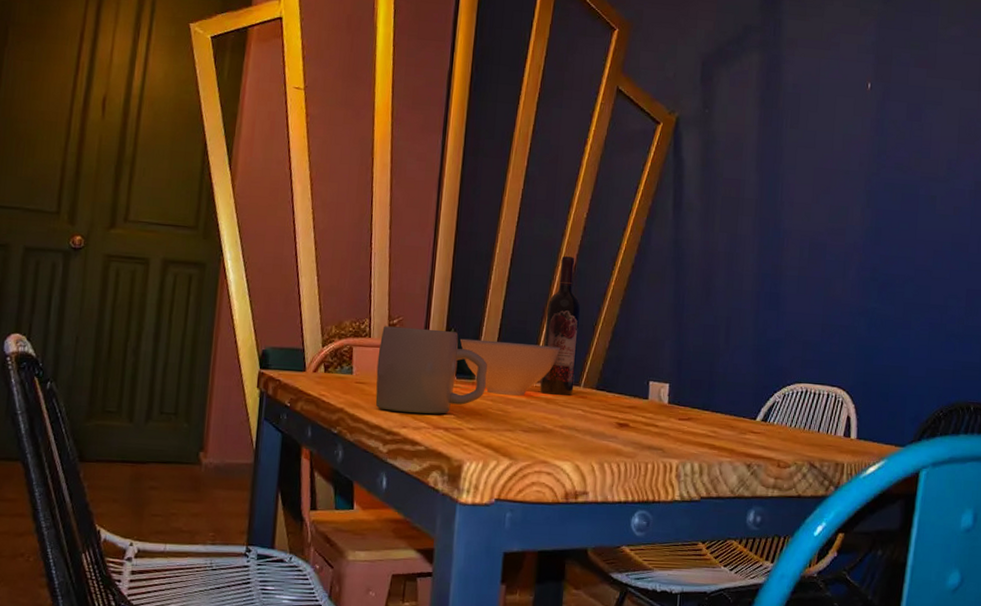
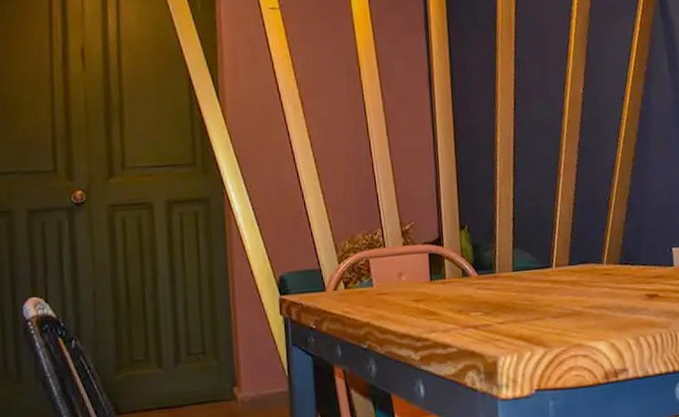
mug: present [375,326,488,414] -> none [395,228,508,318]
bowl: present [459,338,560,397] -> none [474,227,577,285]
wine bottle: present [539,256,581,396] -> none [557,135,598,277]

